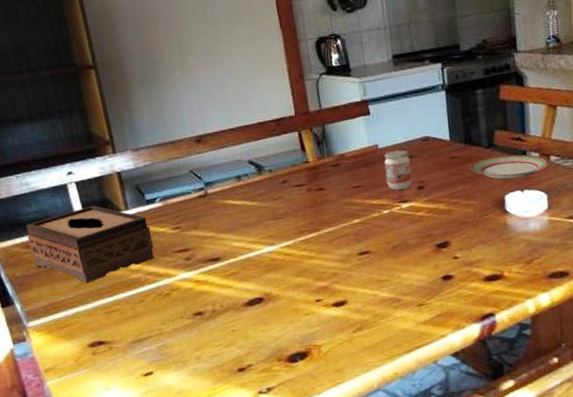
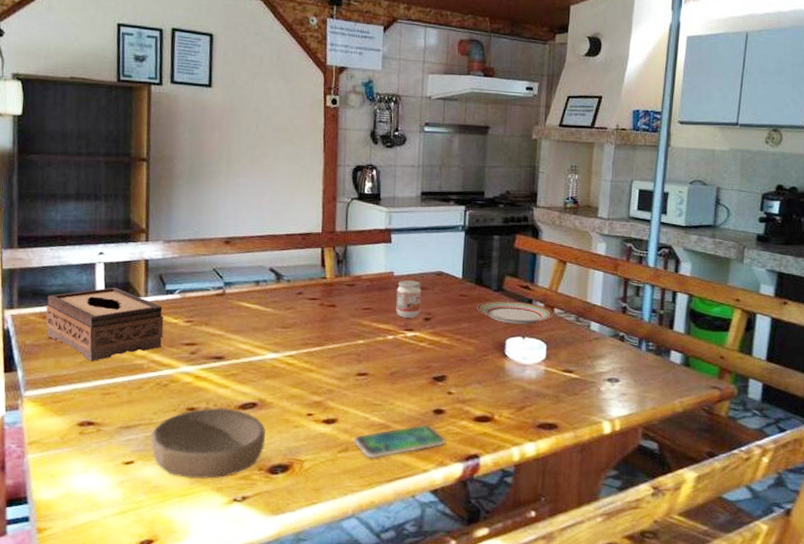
bowl: none [163,307,279,380] -> present [150,408,265,480]
smartphone: none [367,292,459,334] -> present [354,424,445,459]

